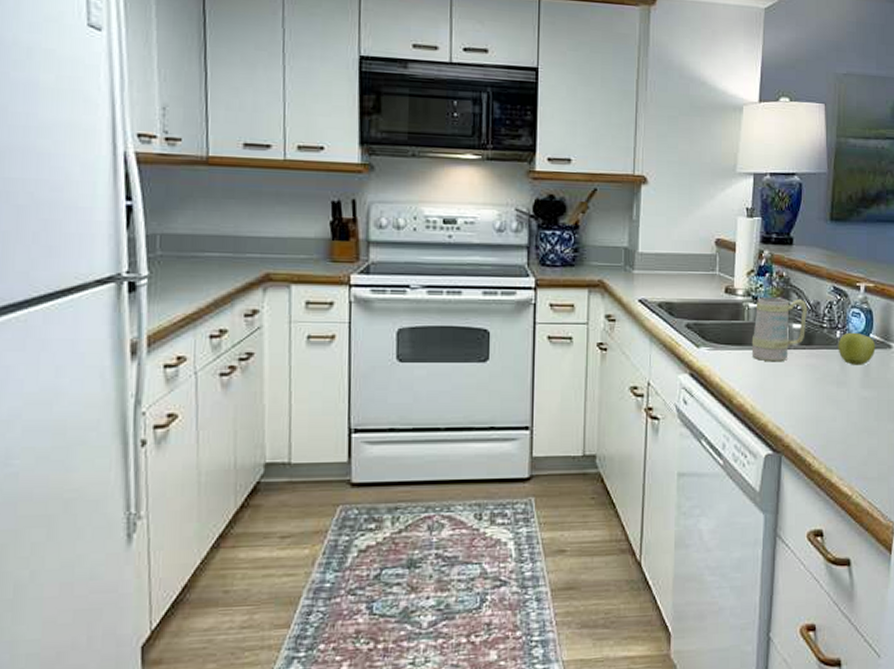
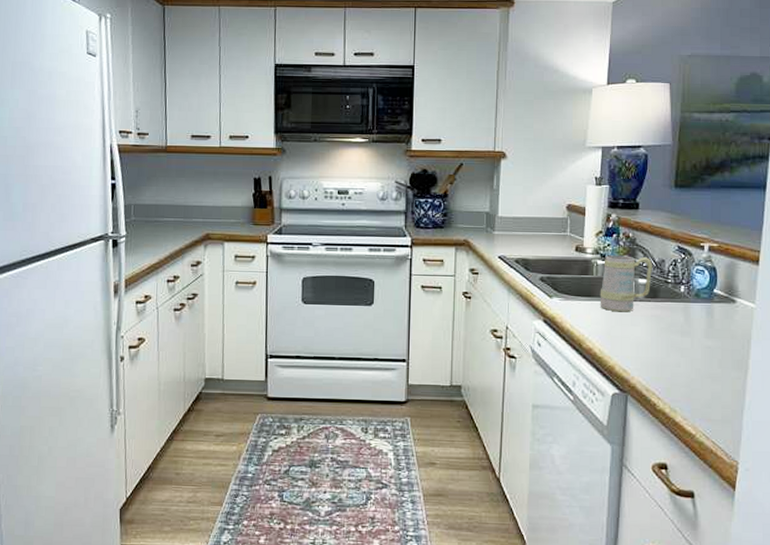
apple: present [838,332,876,365] -> none [682,287,720,317]

